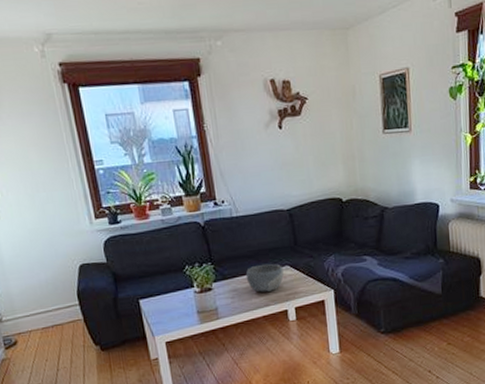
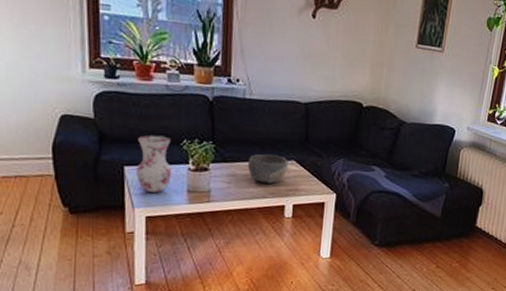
vase: none [146,266,181,320] -> present [136,135,172,194]

